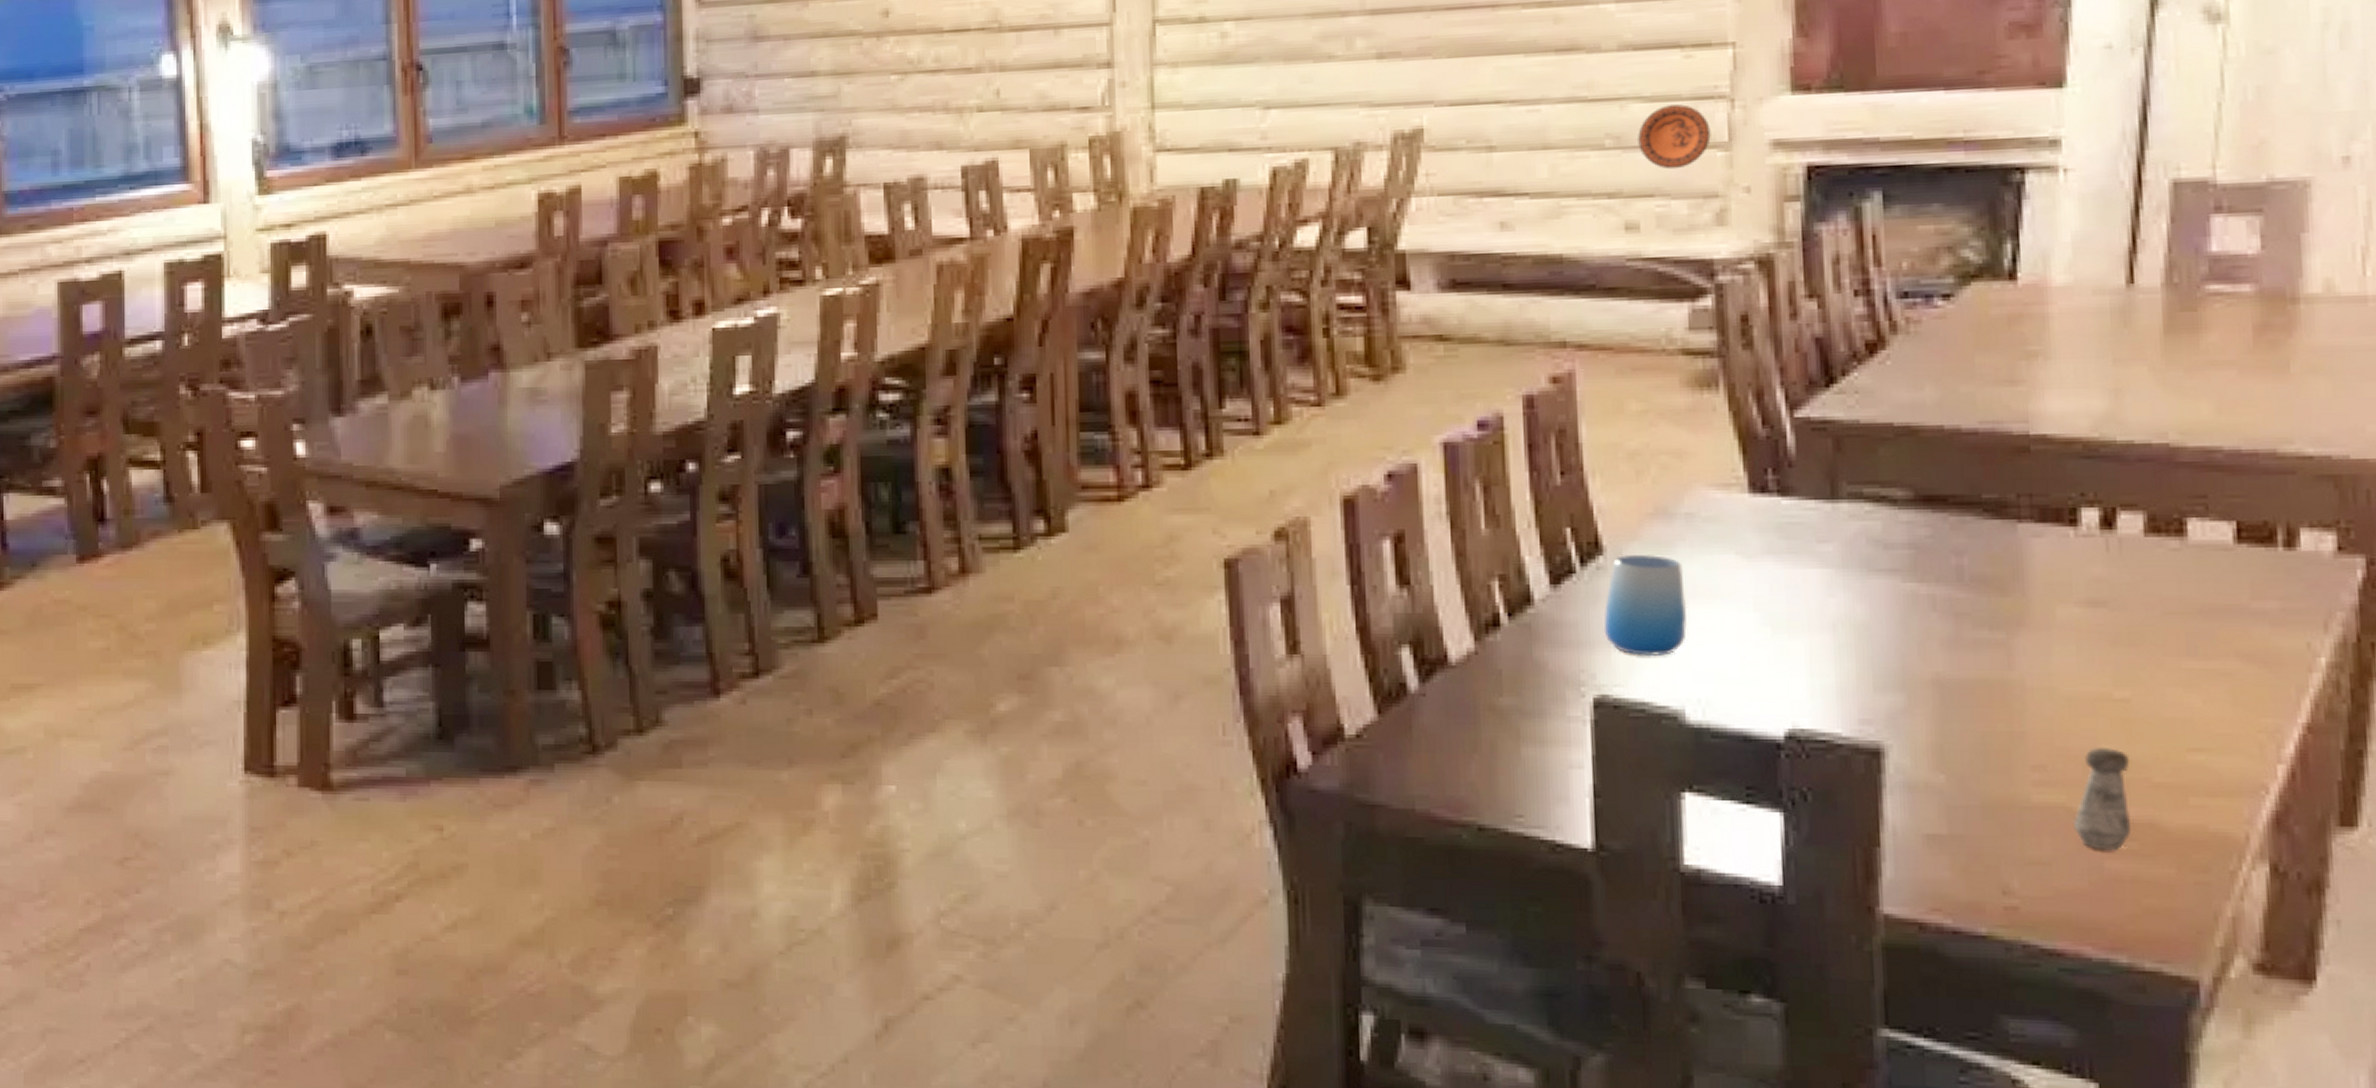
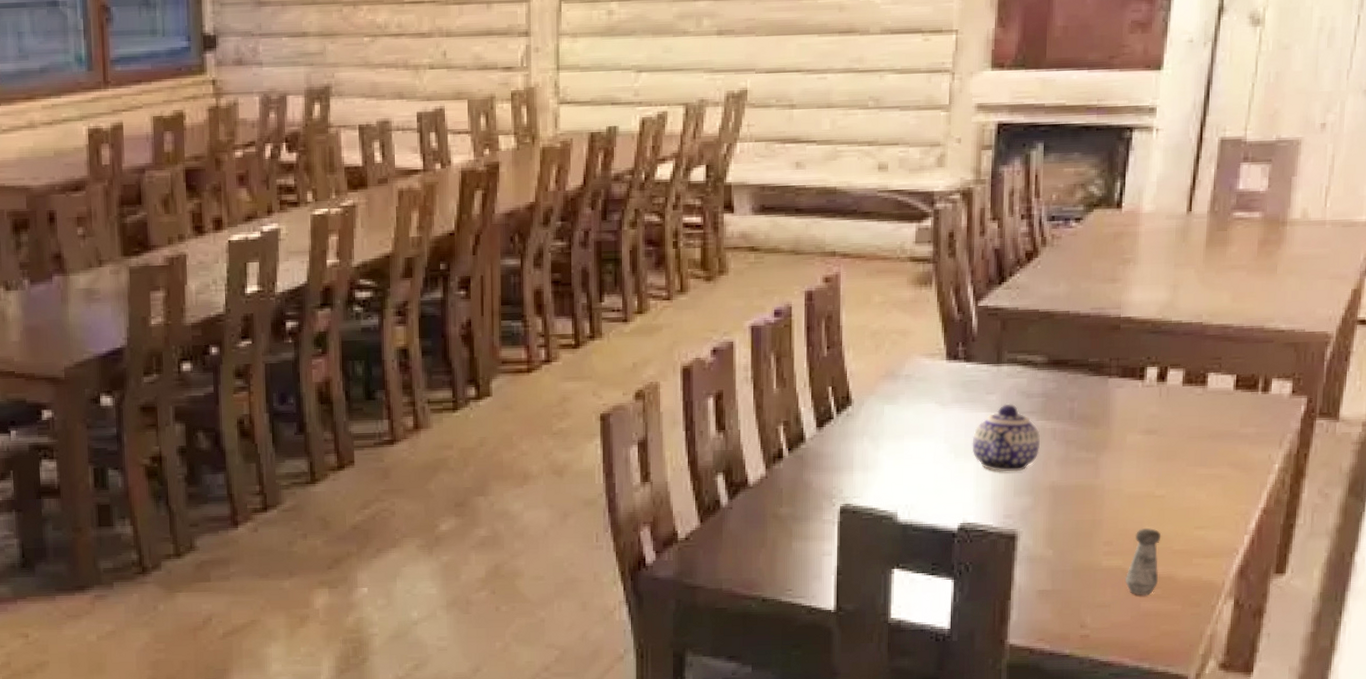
cup: present [1603,555,1687,657] -> none [849,405,903,477]
decorative plate: present [1638,104,1711,170] -> none [890,76,938,125]
teapot: none [1798,557,1912,656] -> present [972,403,1041,472]

